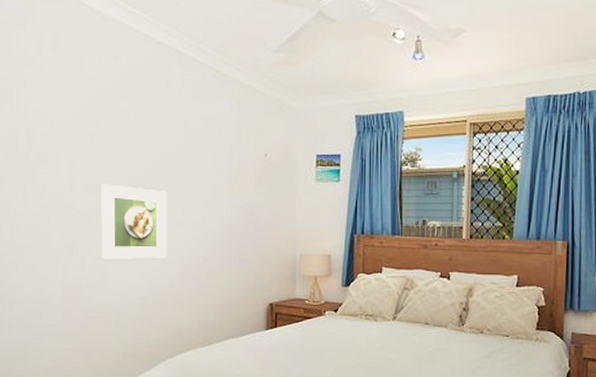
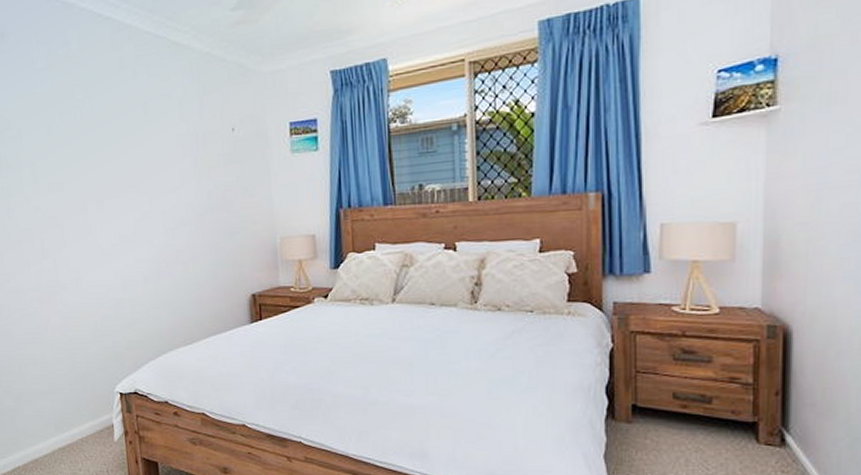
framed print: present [100,184,167,260] -> none [63,180,139,262]

